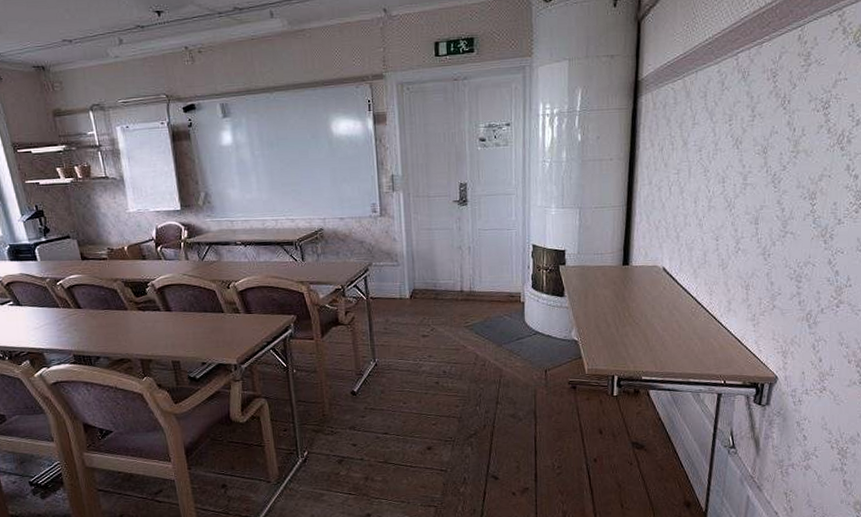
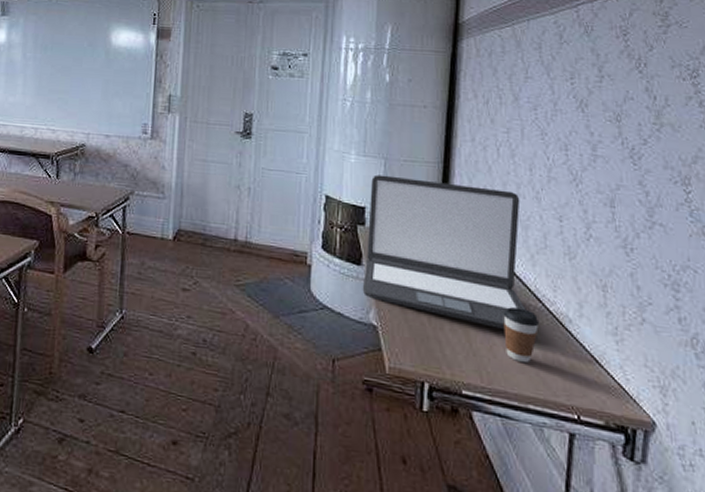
laptop: none [565,221,690,329] -> present [362,174,527,329]
coffee cup: none [672,311,699,351] -> present [503,307,540,364]

